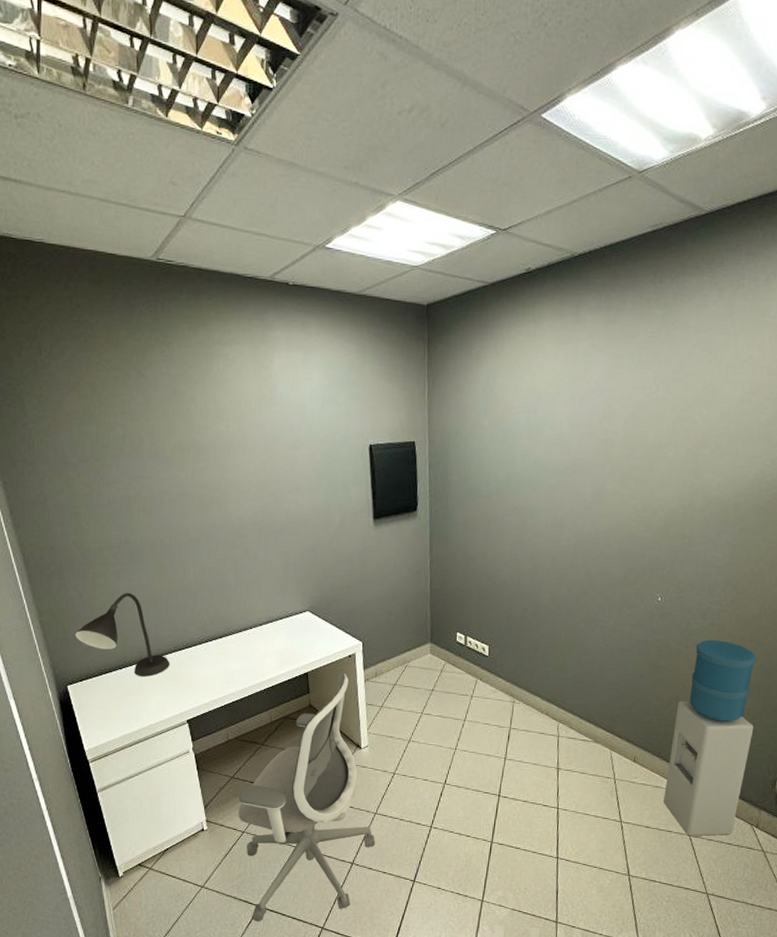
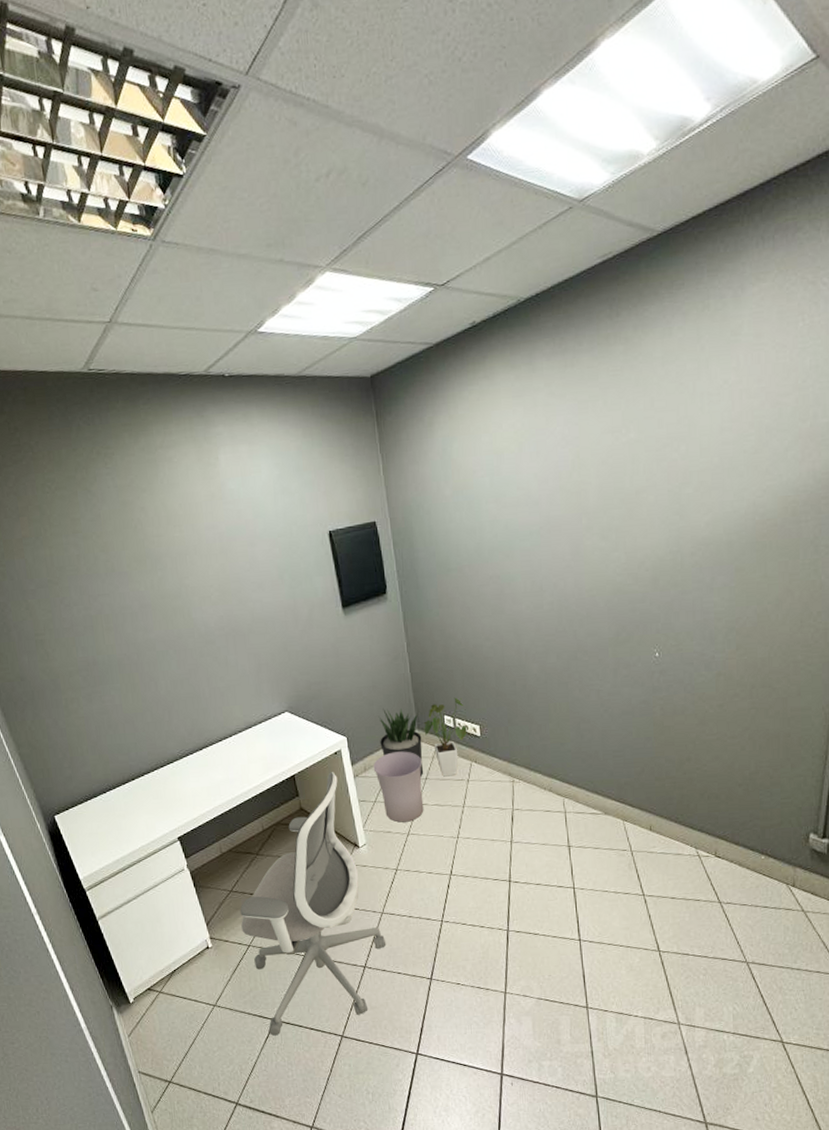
desk lamp: present [75,592,170,678] -> none [55,714,154,799]
waste bin: none [384,661,431,729] -> present [373,751,424,823]
planter: none [393,619,433,688] -> present [378,709,423,777]
house plant: none [436,616,477,691] -> present [423,697,467,777]
water cooler: present [663,640,757,836] -> none [687,690,778,903]

